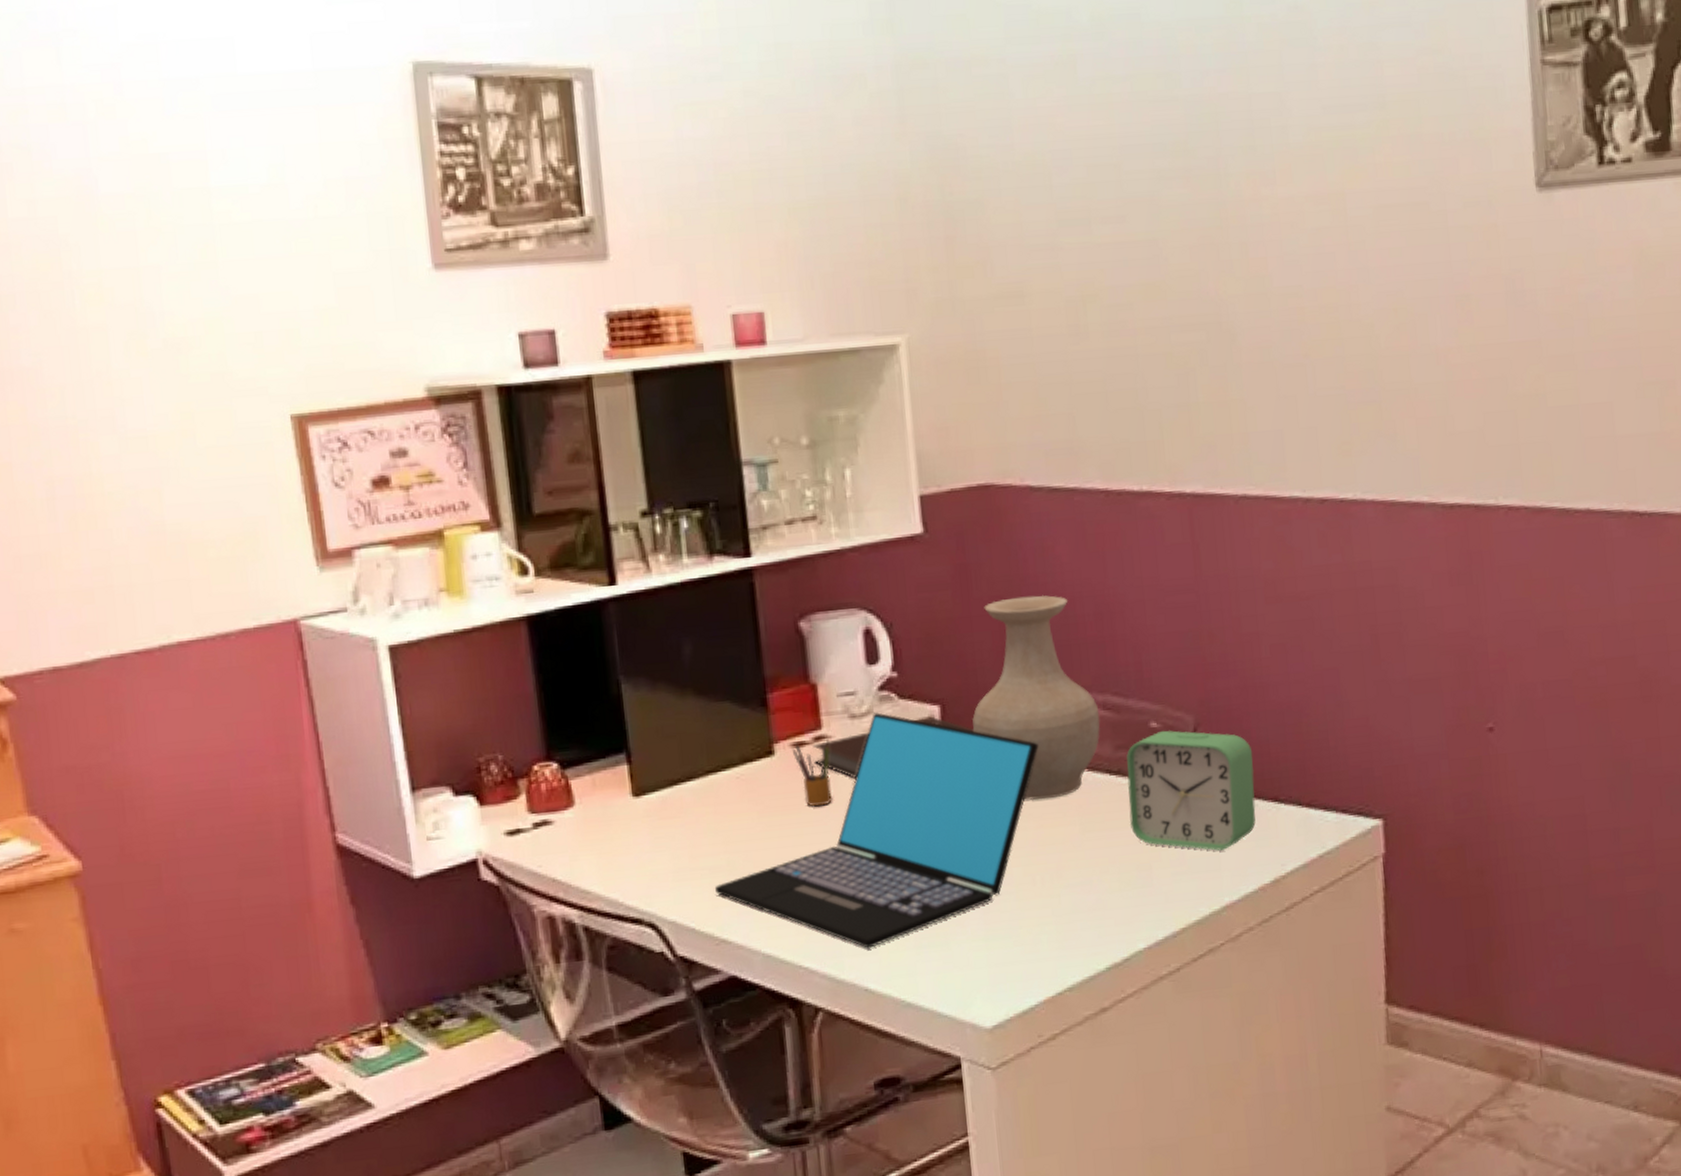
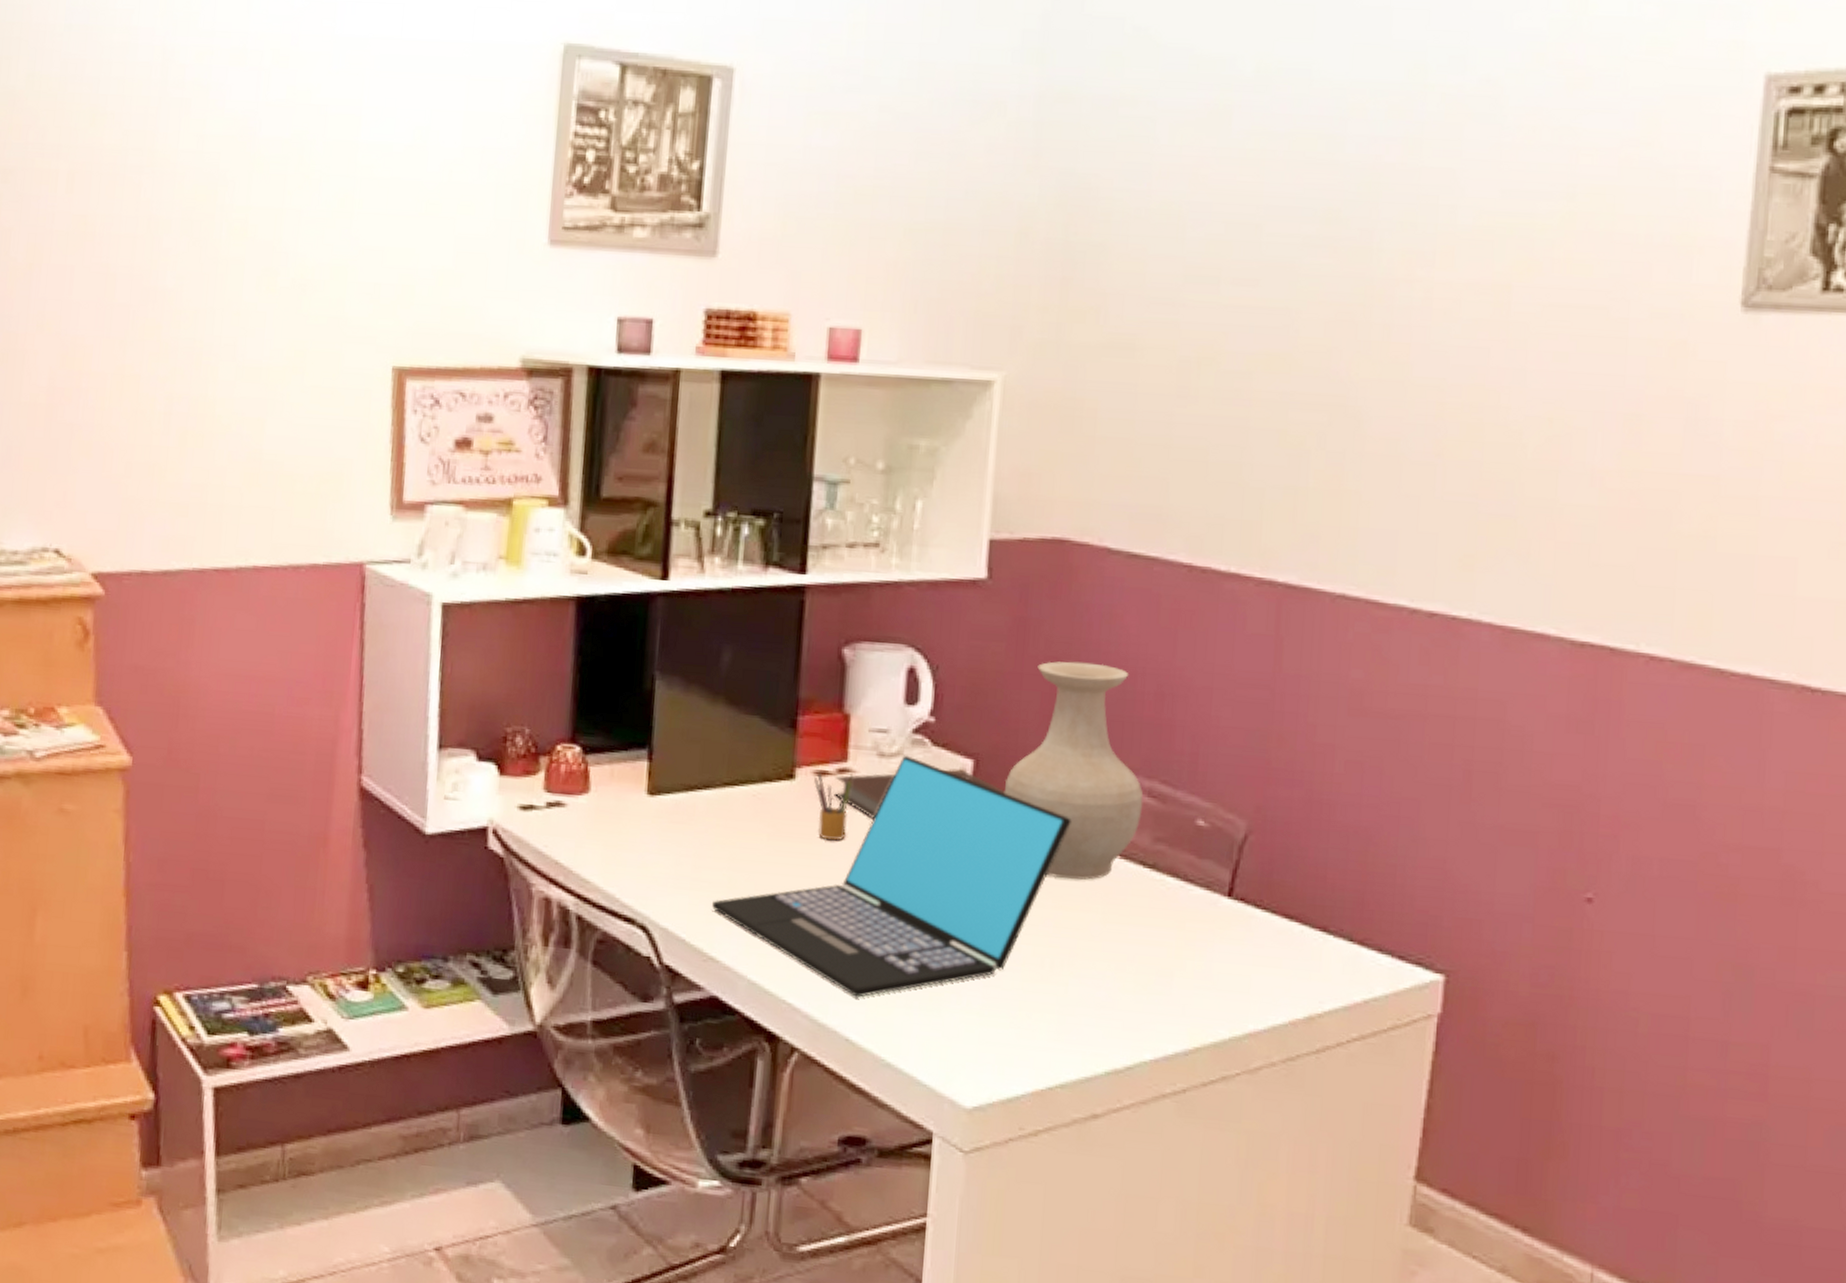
alarm clock: present [1126,730,1256,851] -> none [1156,830,1307,972]

